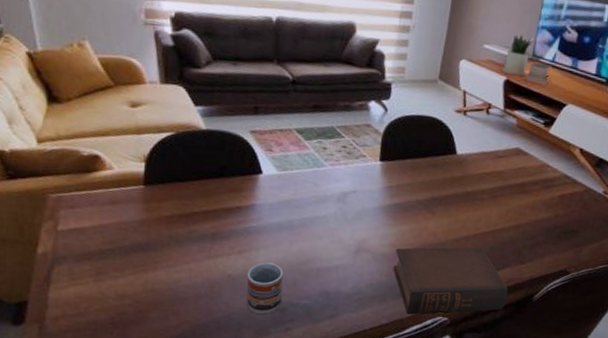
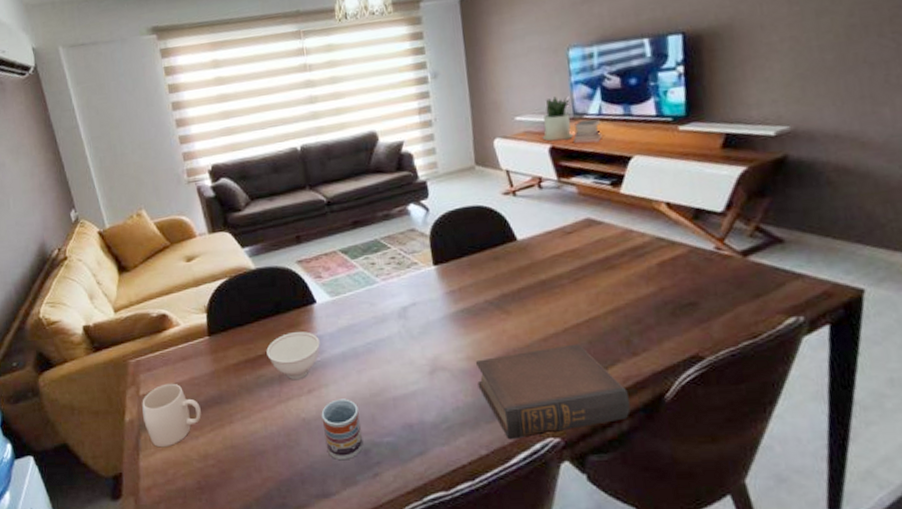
mug: none [59,223,125,283] -> present [142,383,201,448]
bowl: none [203,196,259,241] -> present [266,331,320,380]

